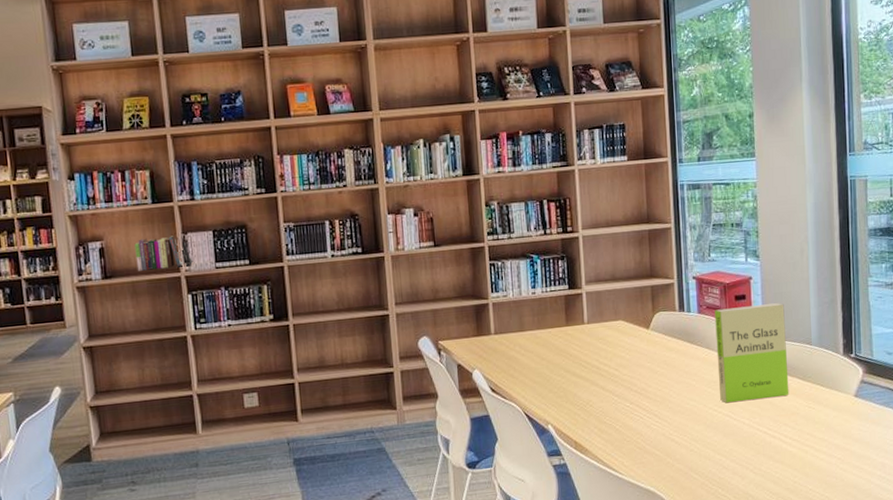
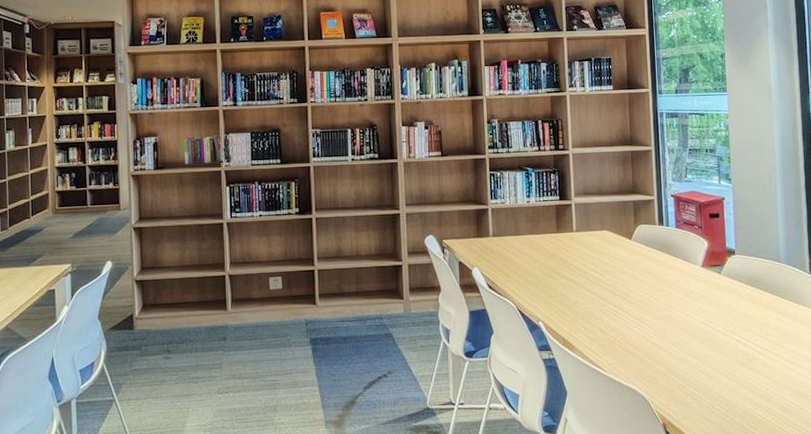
book: present [714,303,789,403] -> none [691,222,760,312]

